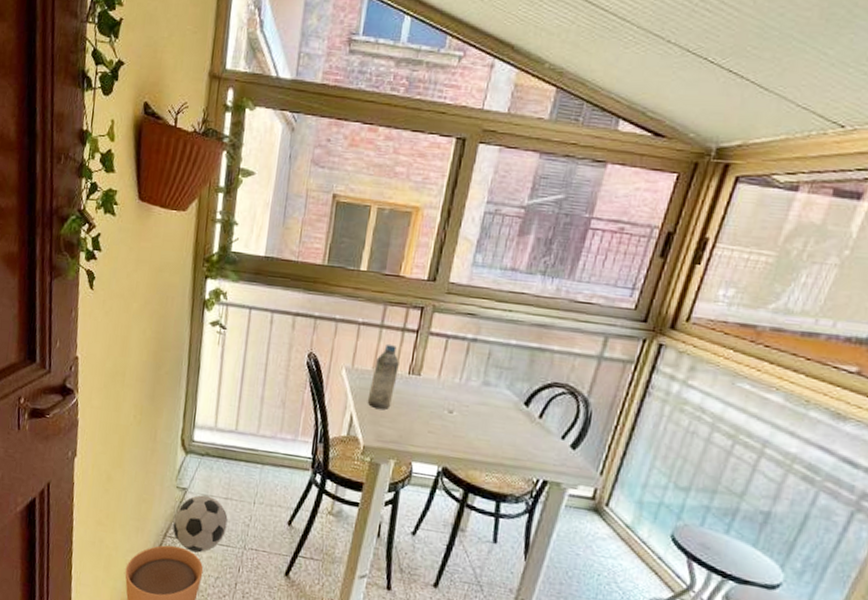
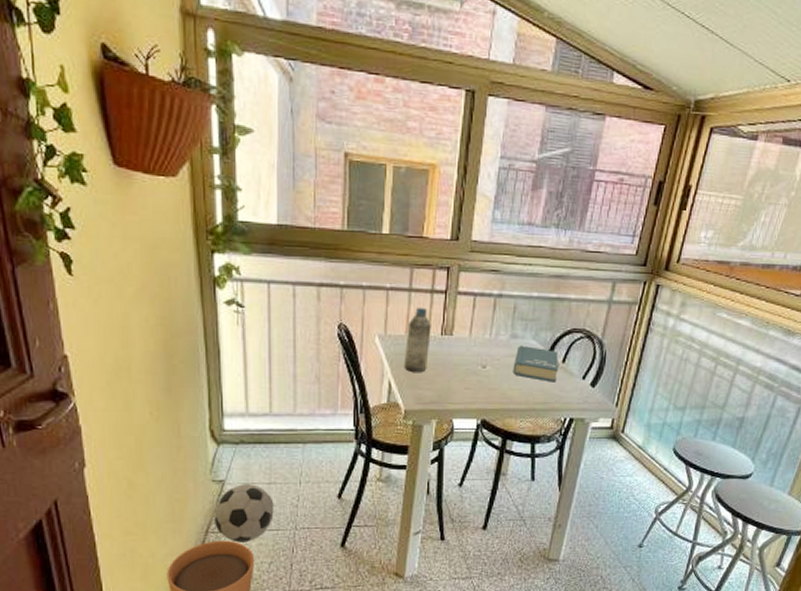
book: none [481,393,535,439] -> present [513,345,559,383]

